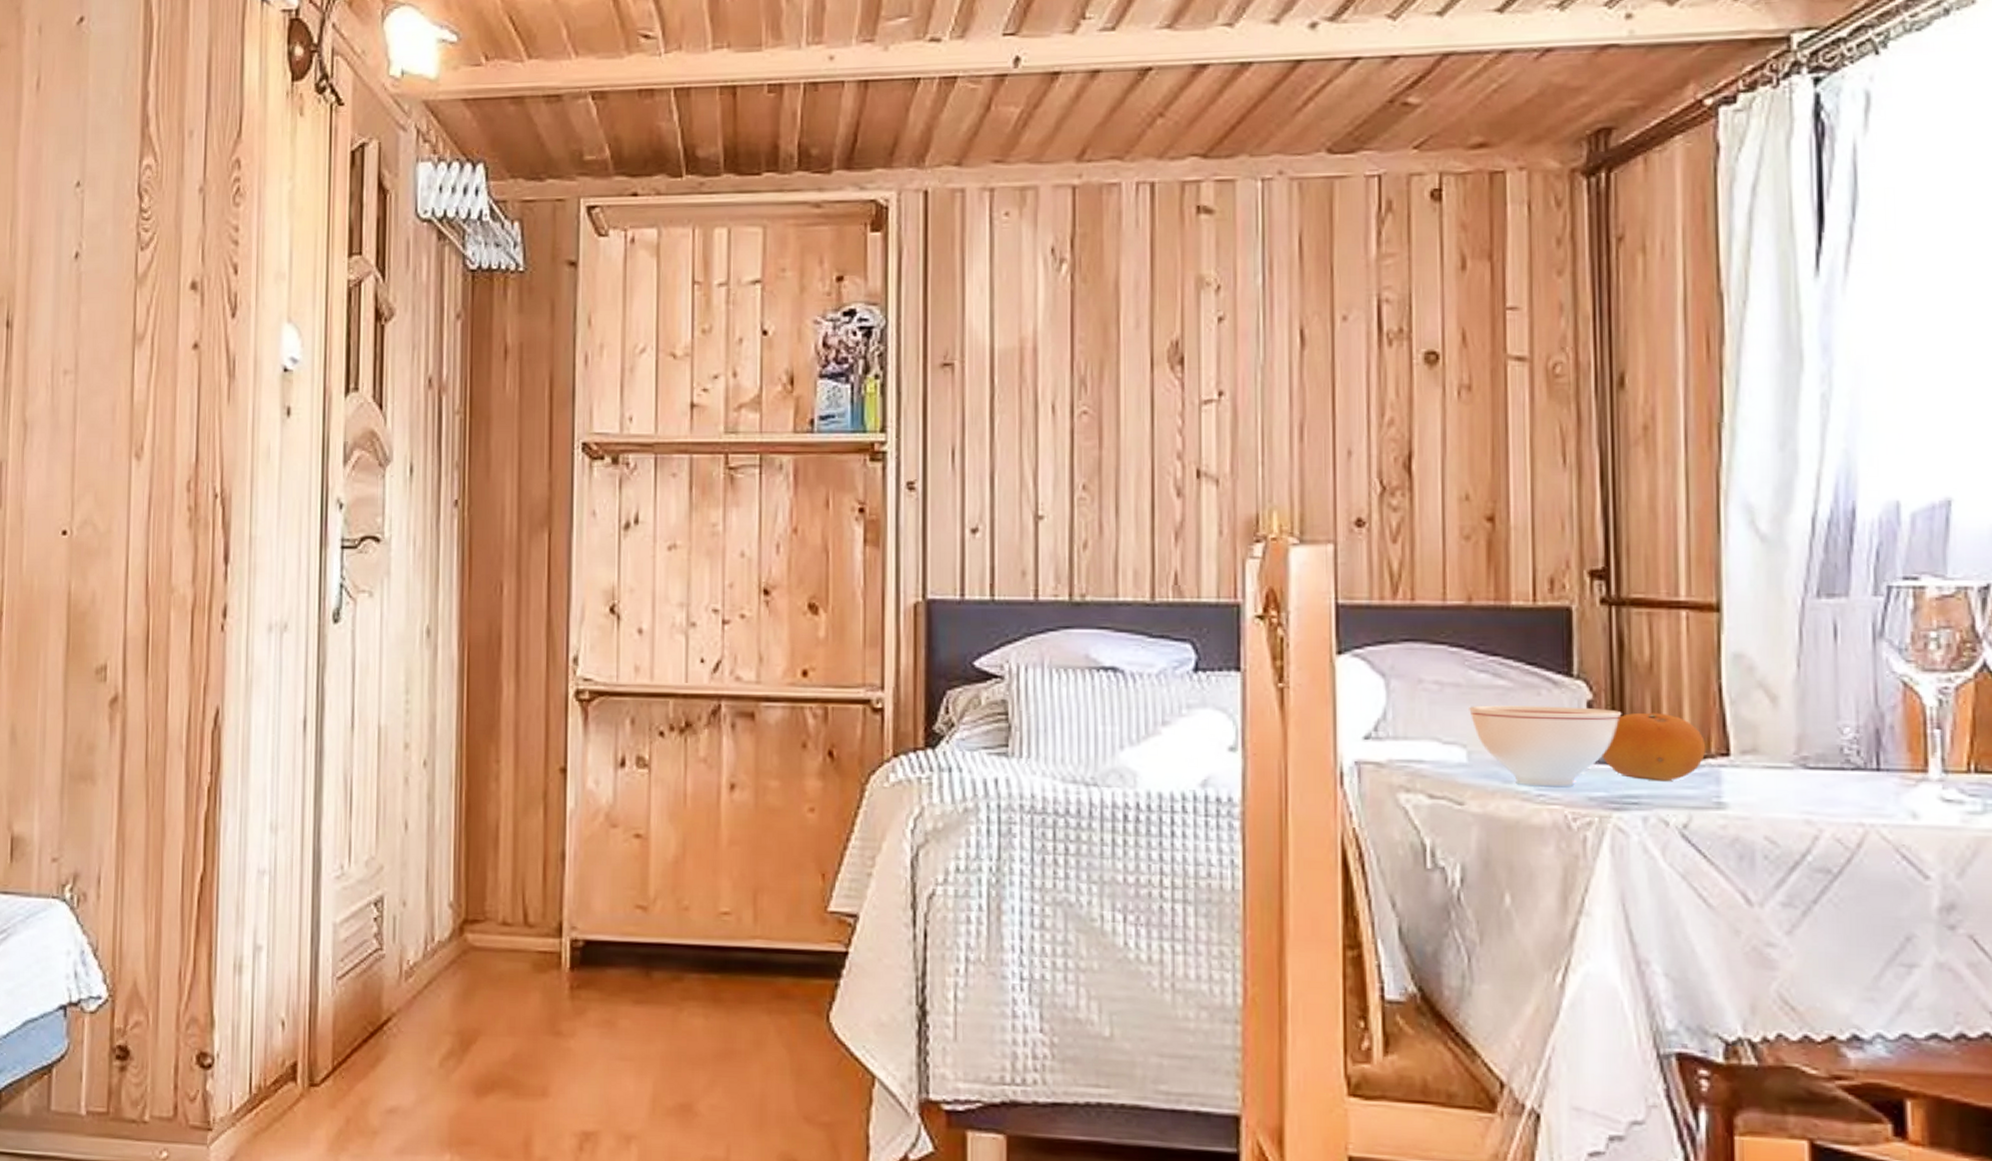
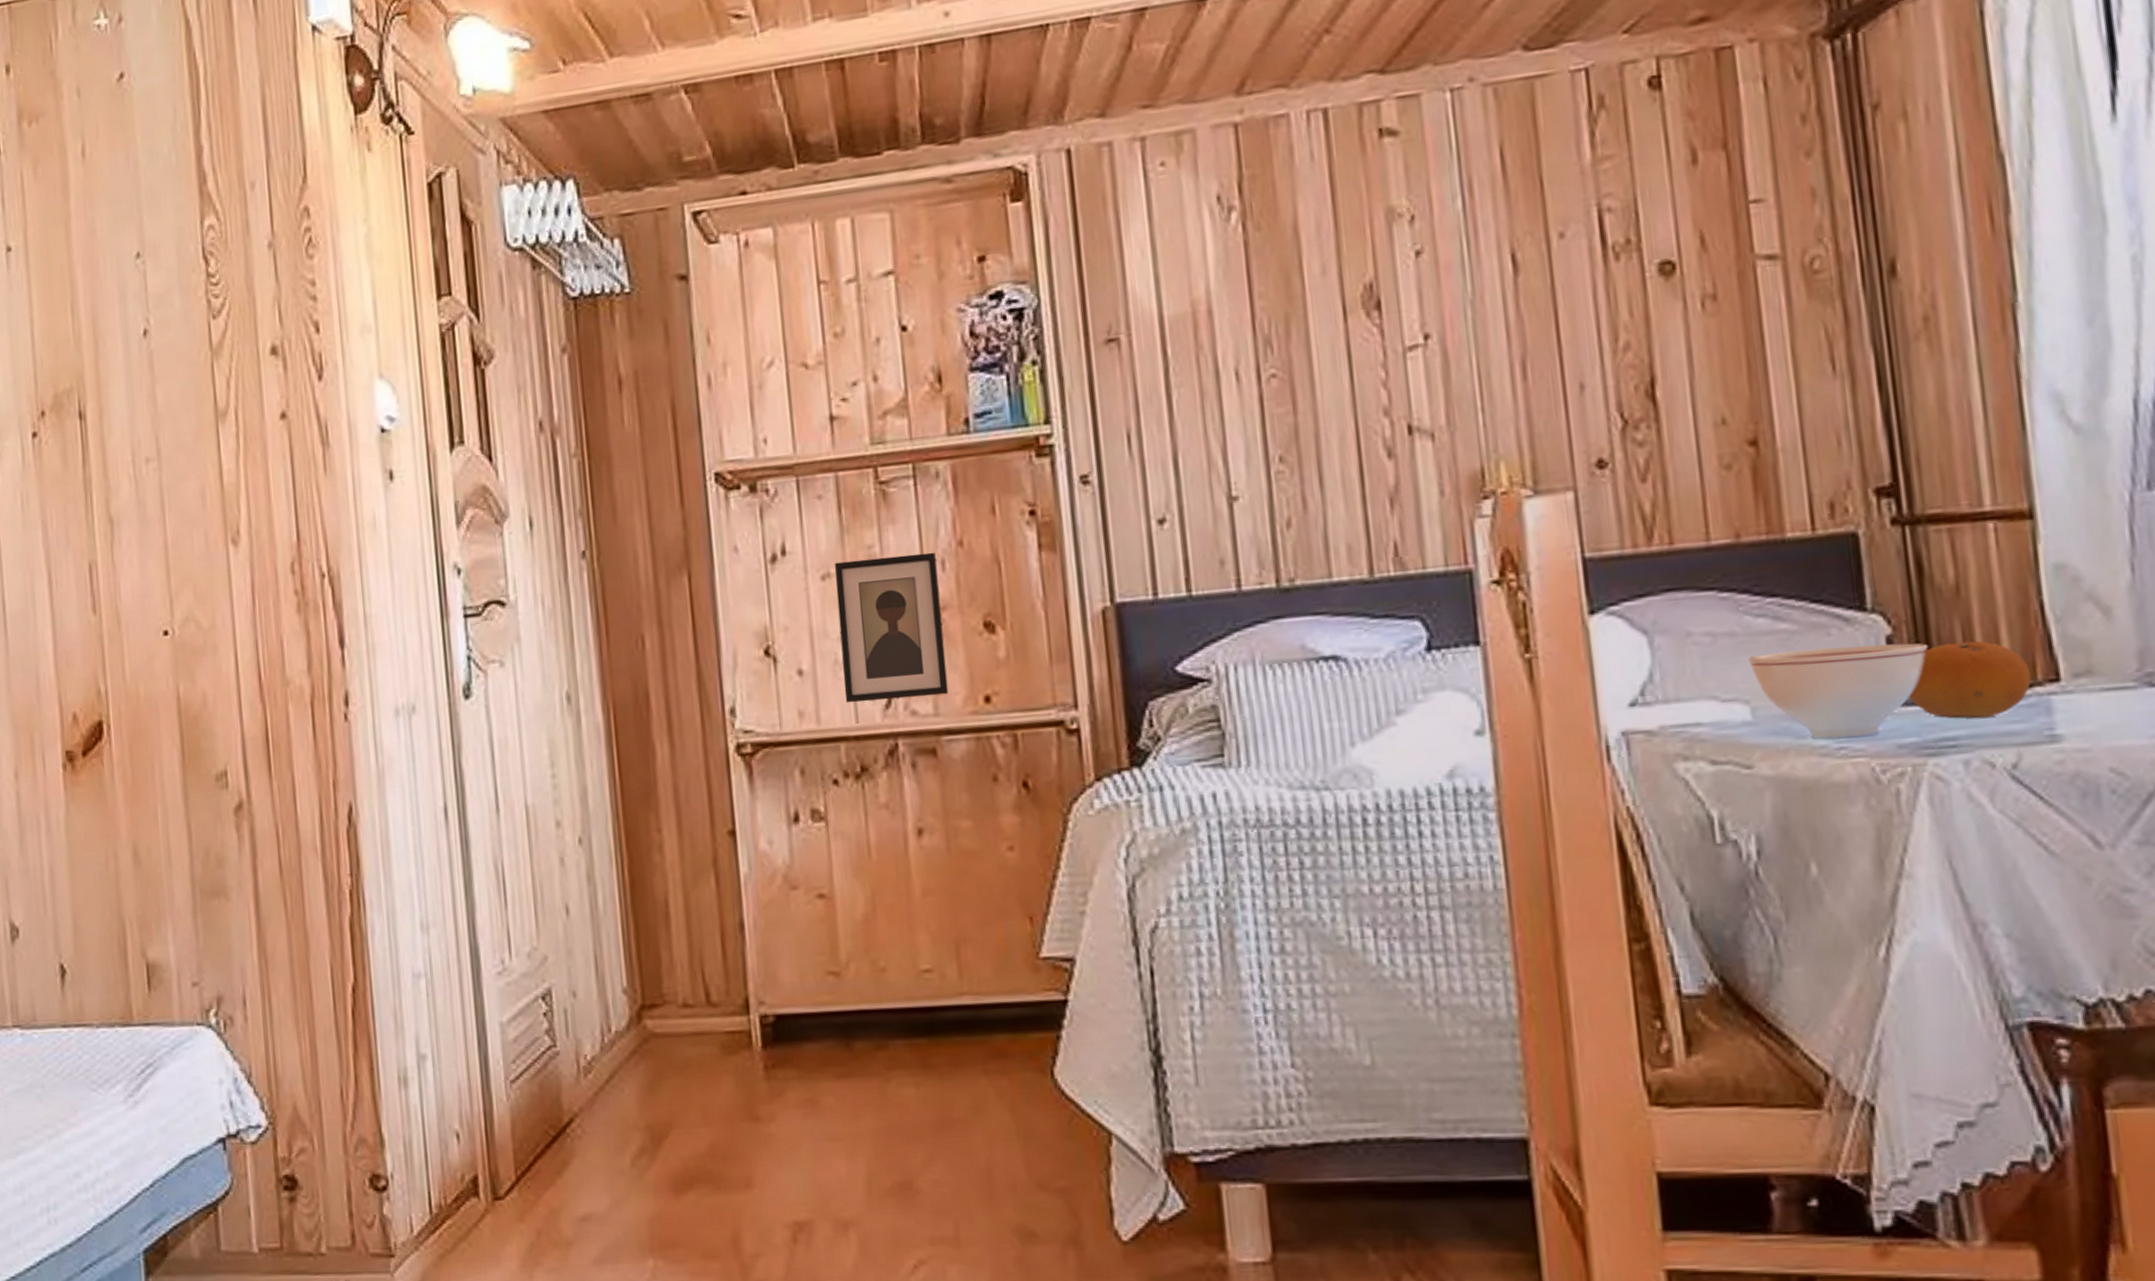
picture frame: none [678,535,773,665] -> present [835,552,949,703]

